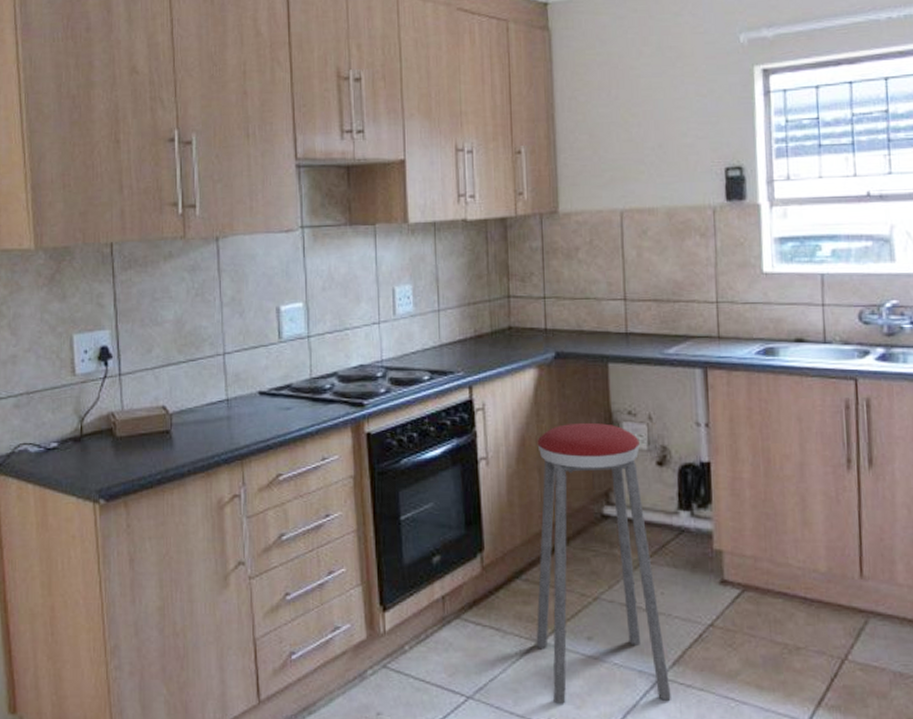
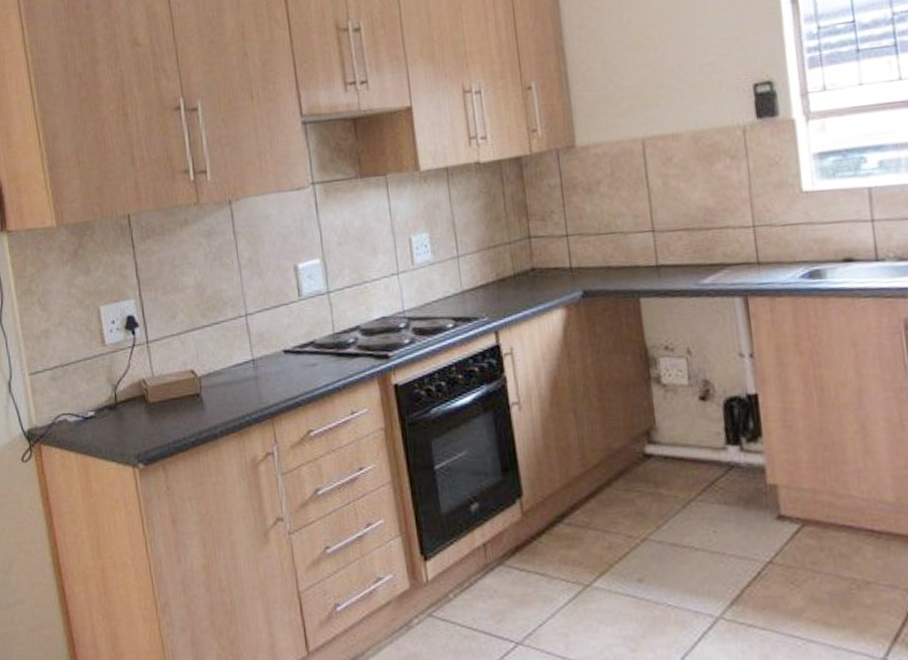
music stool: present [536,422,671,704] -> none [570,360,732,647]

